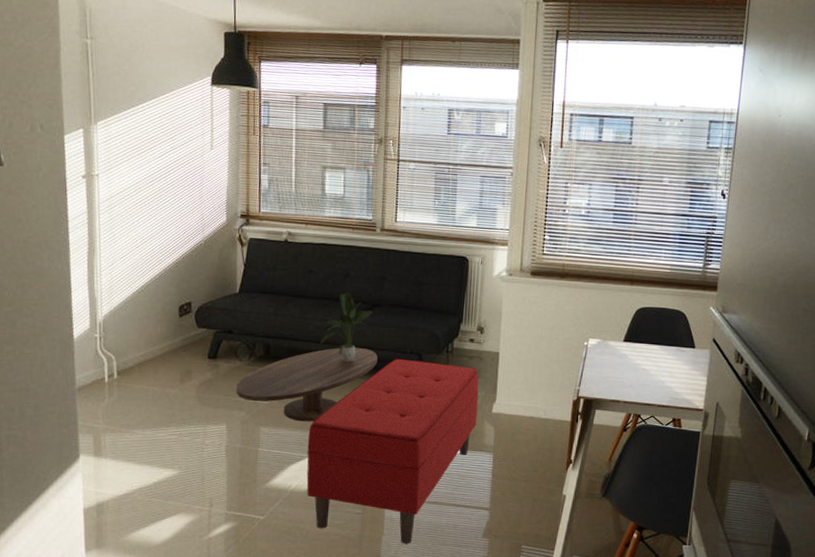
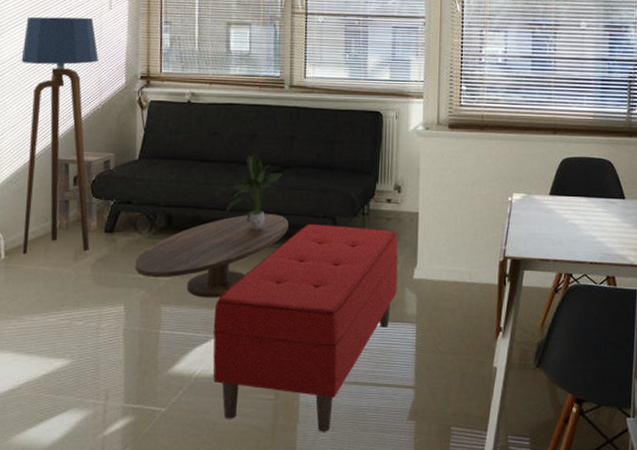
floor lamp: none [128,154,202,375] -> present [21,16,99,254]
side table: none [163,284,218,358] -> present [57,152,116,232]

